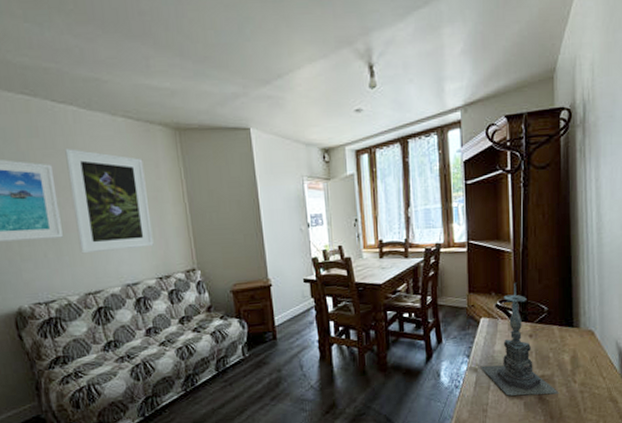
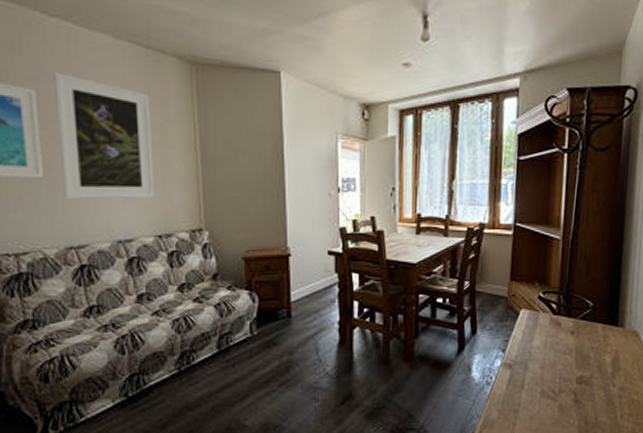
candle holder: present [480,282,559,396] -> none [515,273,597,398]

